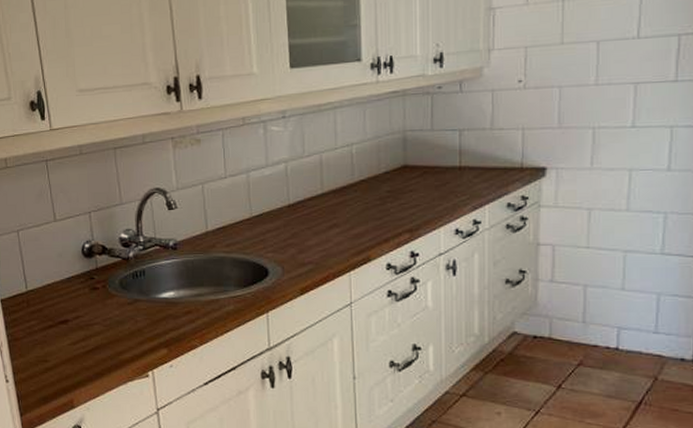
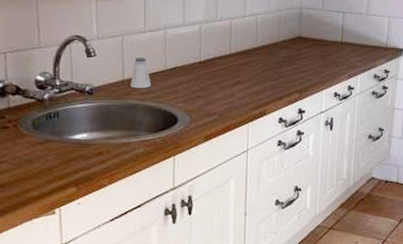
saltshaker: none [214,205,236,240] -> present [130,57,151,89]

